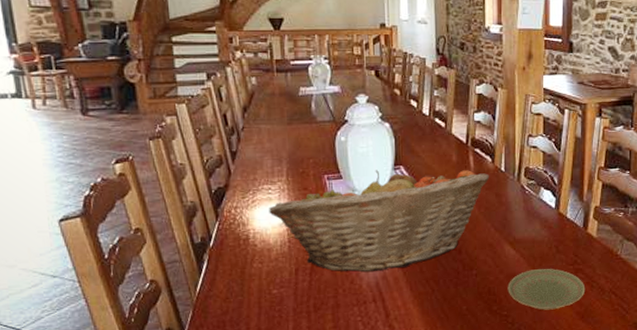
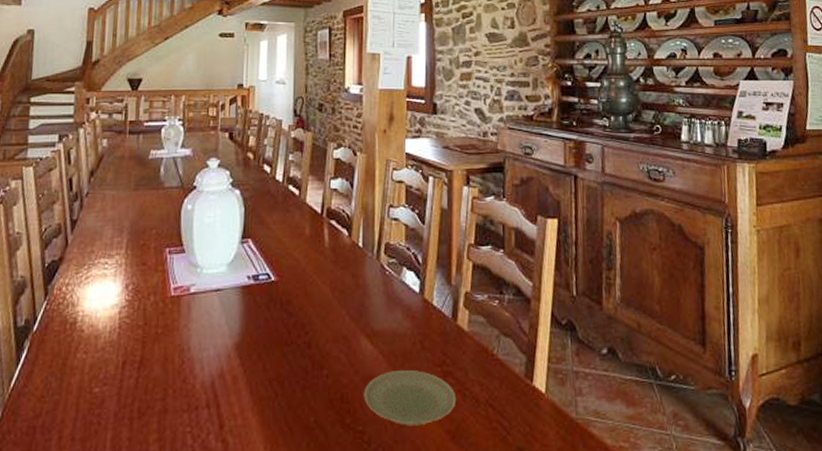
fruit basket: present [269,170,489,272] -> none [102,243,345,368]

